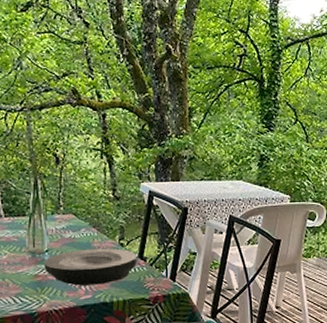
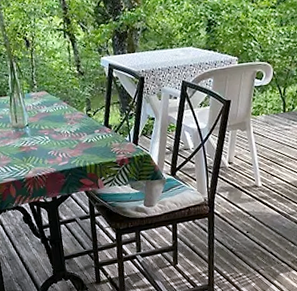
plate: present [44,248,138,286] -> none [26,119,104,154]

